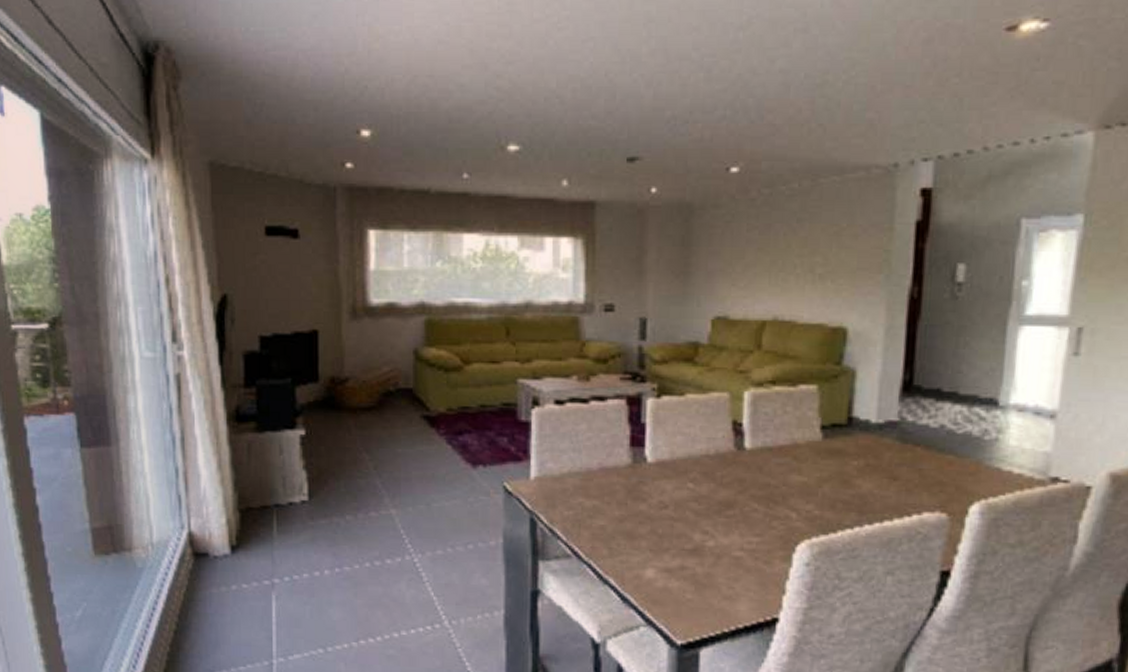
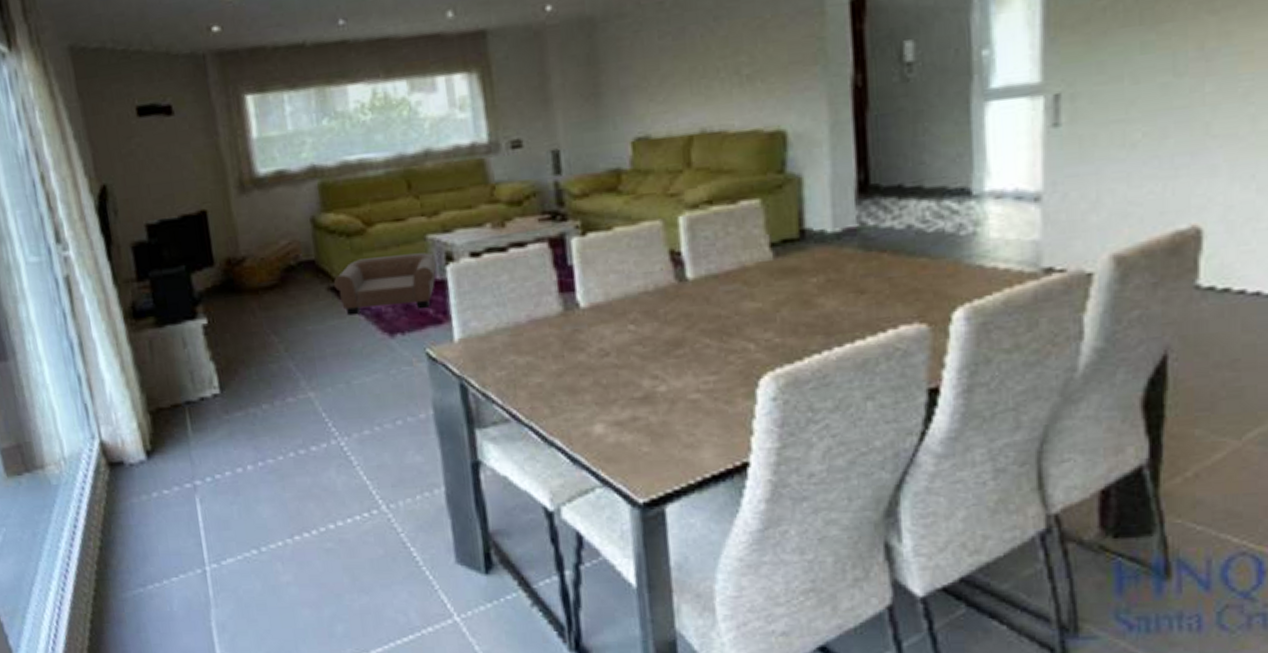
dog bed: none [428,393,523,445] -> present [334,253,437,316]

